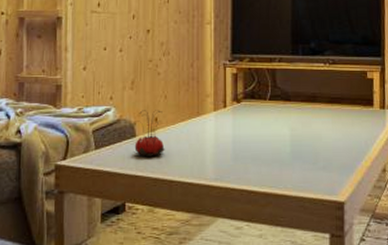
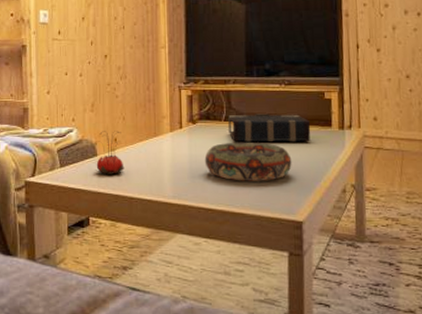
decorative bowl: none [248,121,335,162] -> present [204,142,292,181]
book: none [272,93,354,122] -> present [227,113,311,142]

